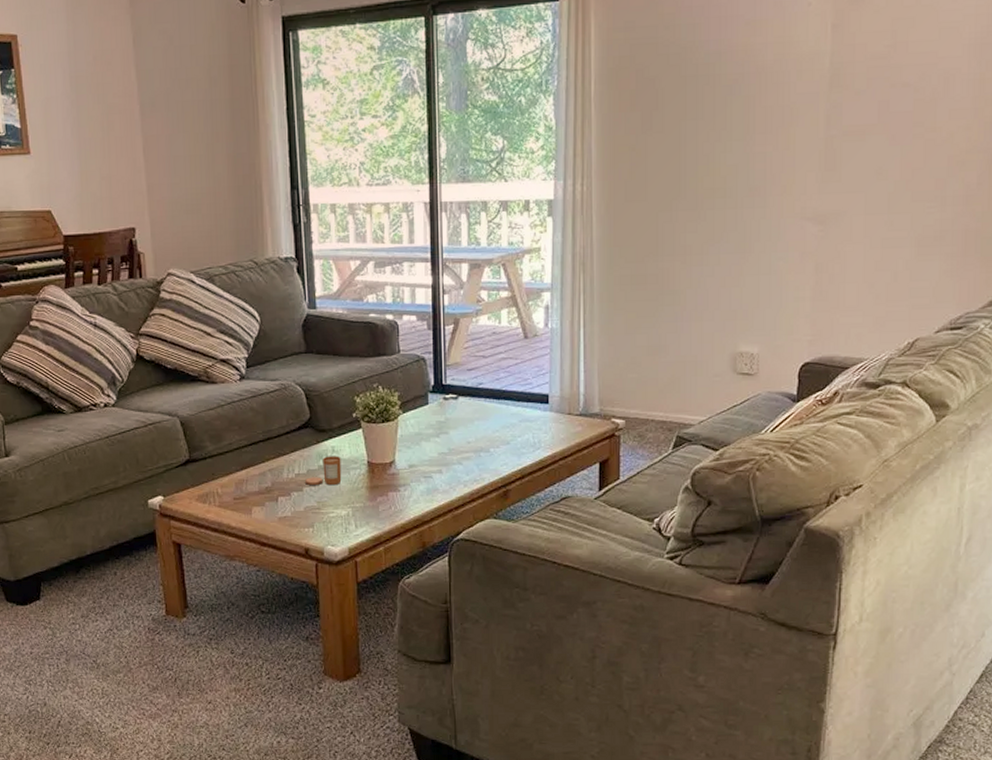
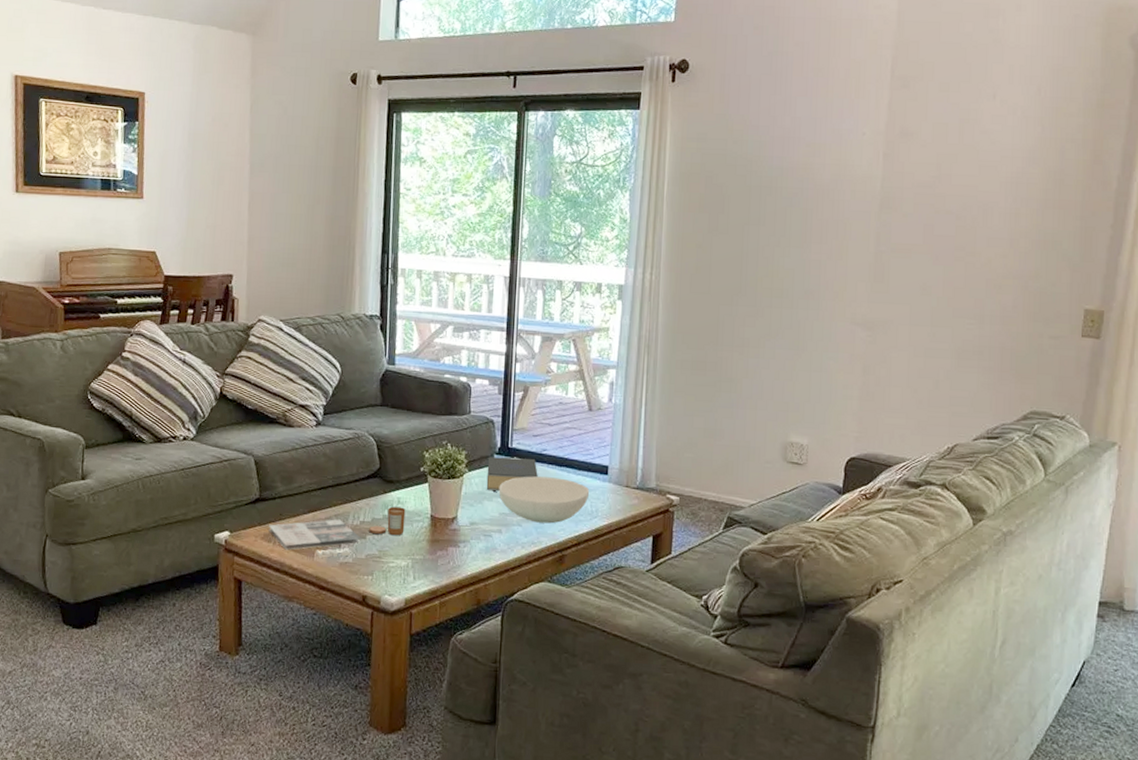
magazine: none [202,474,299,514] -> present [269,519,362,558]
book: none [422,393,475,432] -> present [486,456,538,492]
bowl: none [436,411,531,459] -> present [498,476,590,524]

